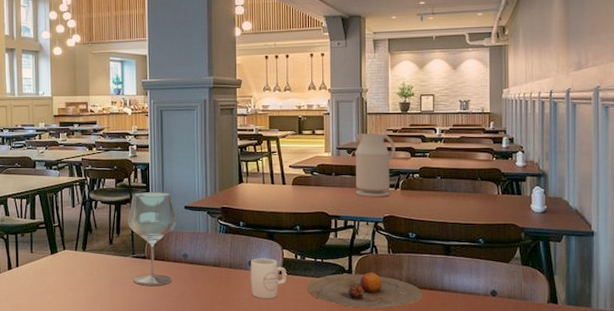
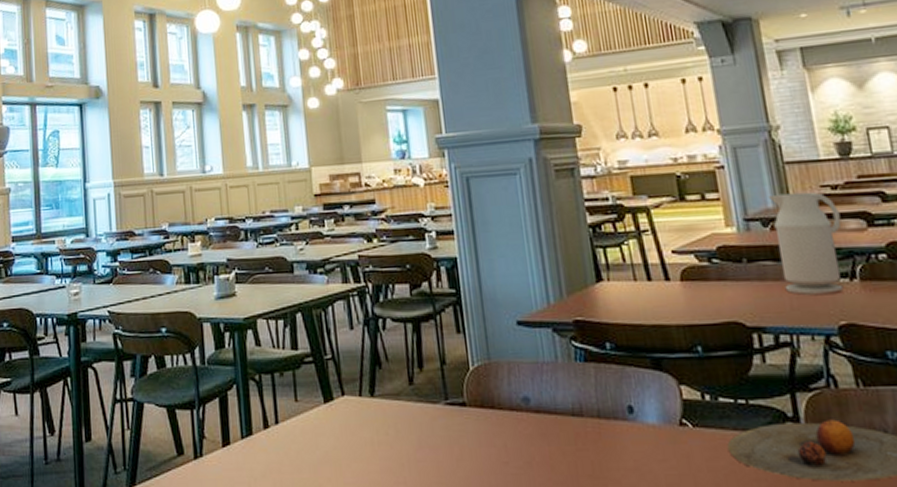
wine glass: present [128,192,176,287] -> none [433,300,510,451]
mug: present [250,258,286,299] -> none [629,400,693,468]

